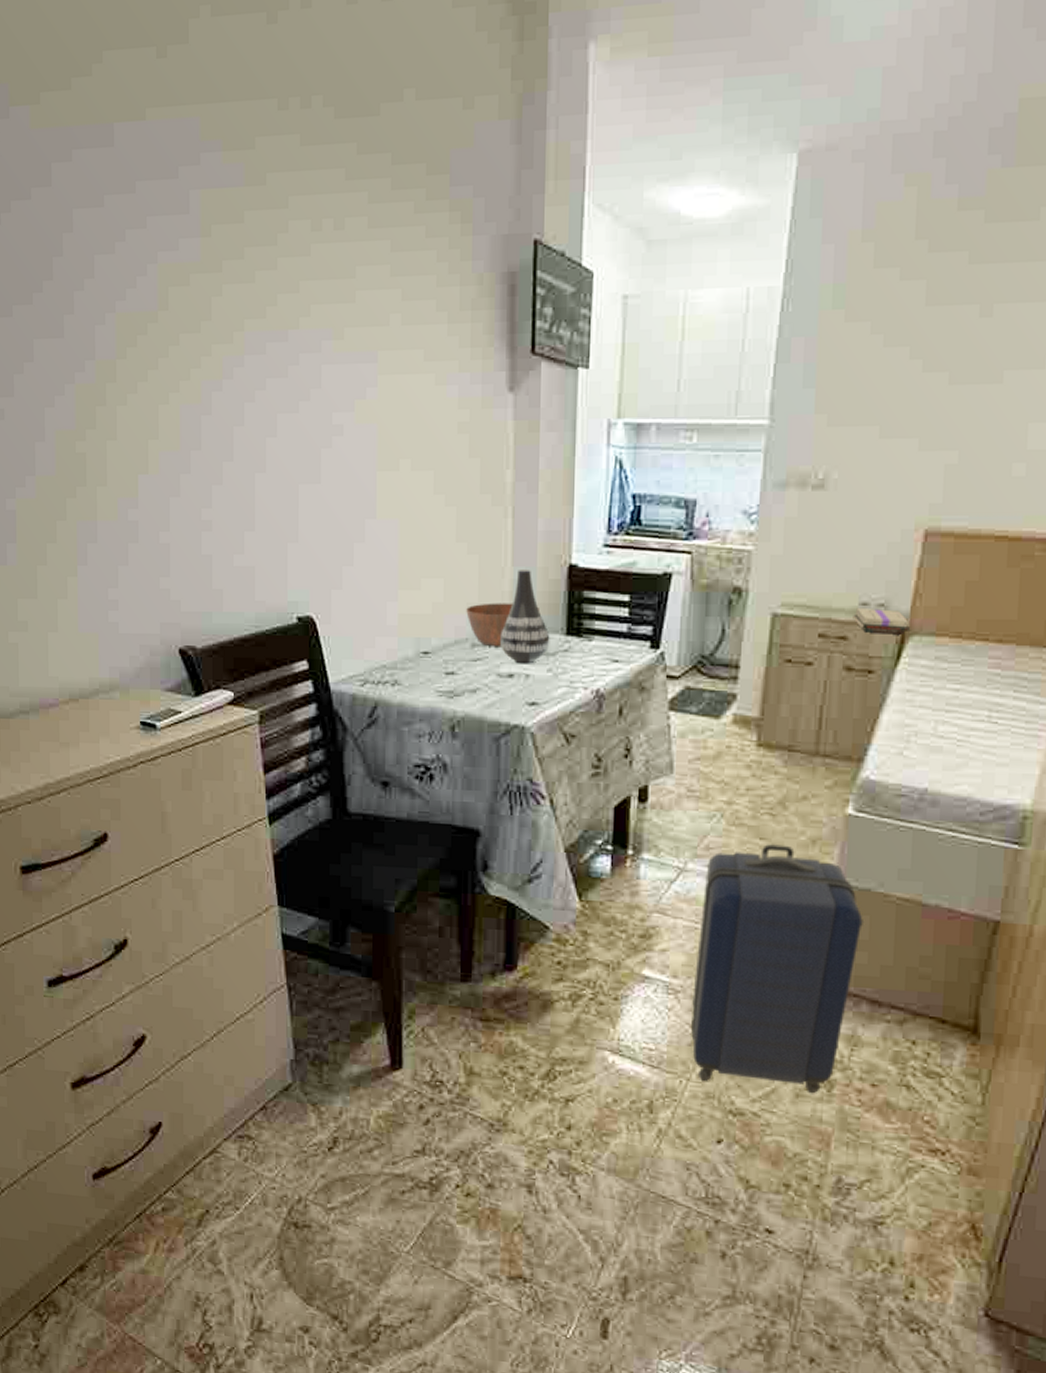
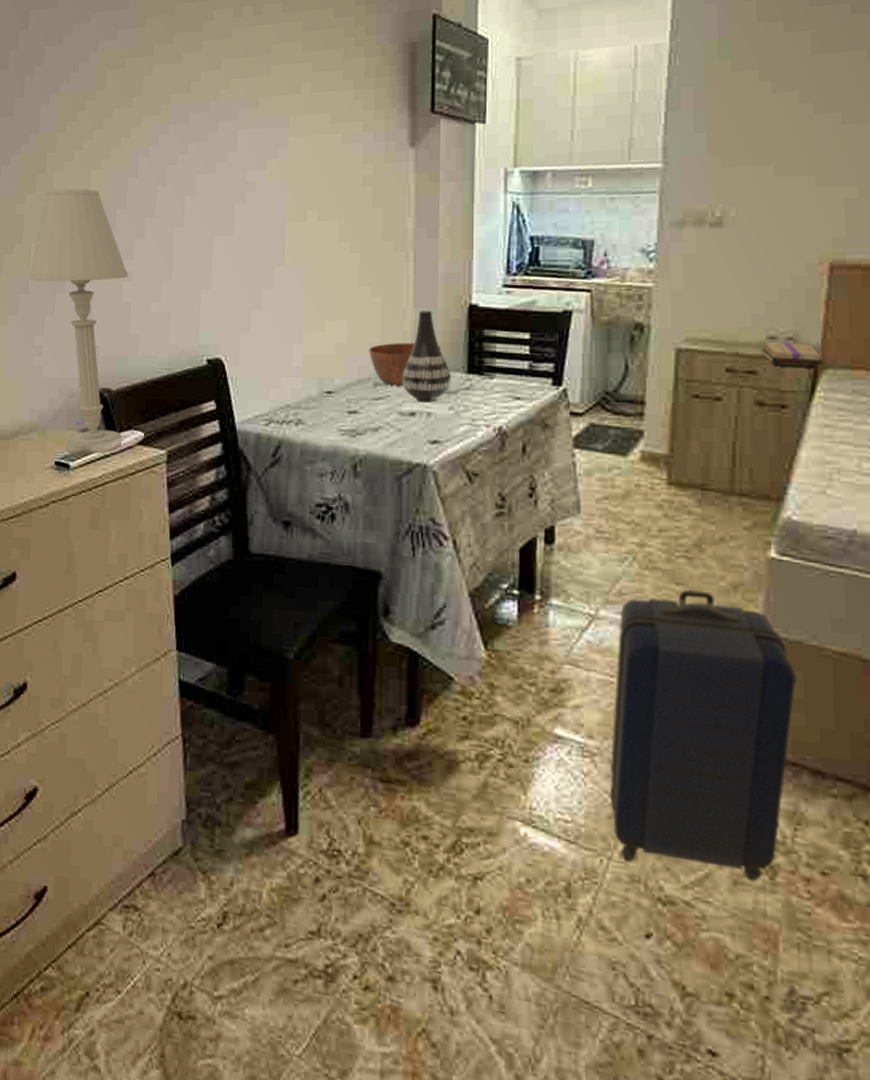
table lamp: none [96,425,210,715] -> present [28,189,129,455]

